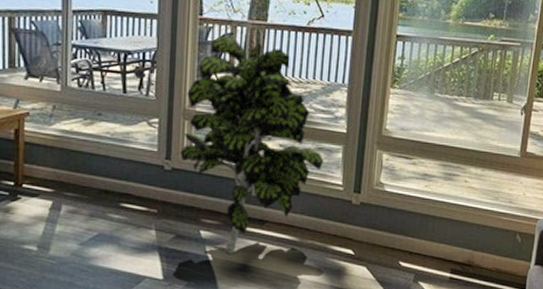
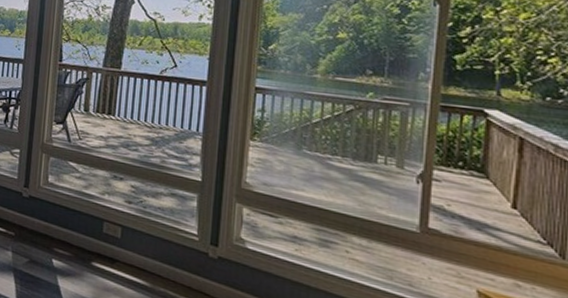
indoor plant: present [180,35,324,254] -> none [37,80,177,288]

